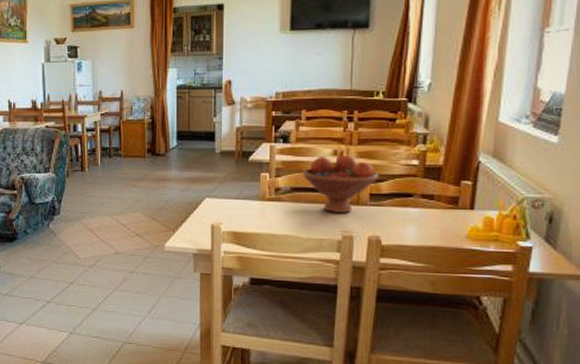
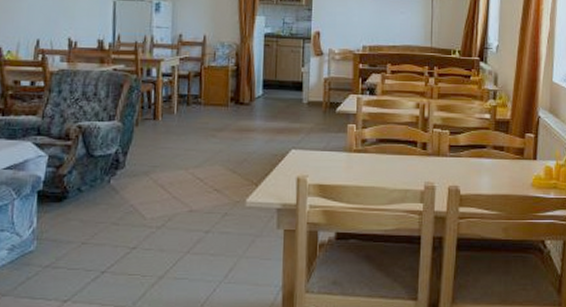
fruit bowl: present [302,154,379,213] -> none [387,107,457,164]

